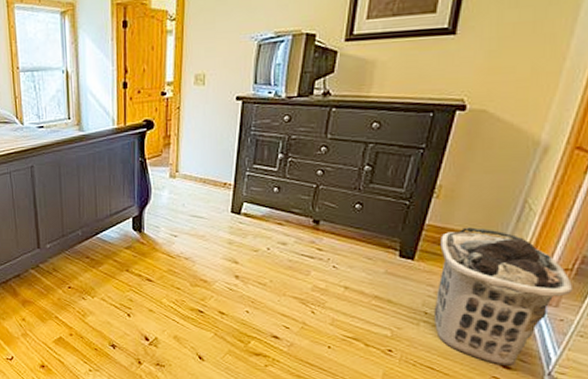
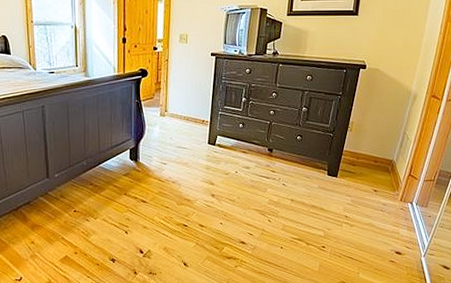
clothes hamper: present [433,227,574,366] -> none [351,152,435,252]

